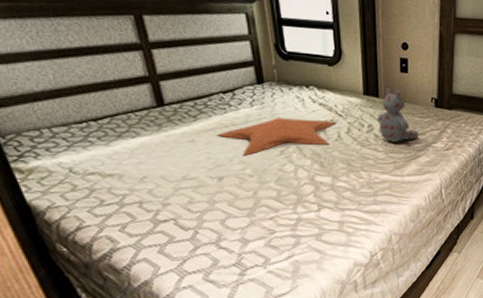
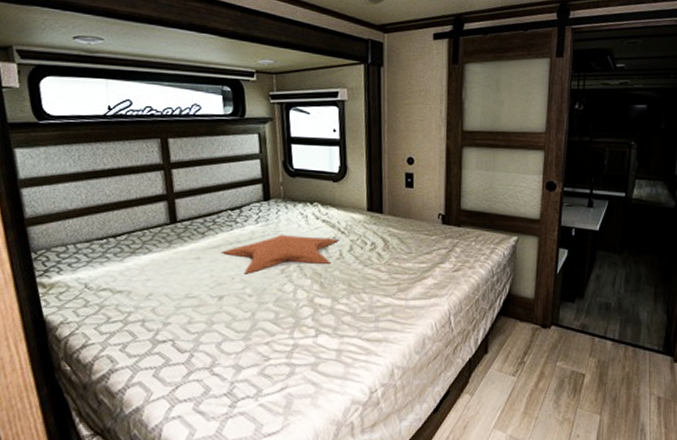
stuffed bear: present [378,88,419,142] -> none [381,204,425,262]

